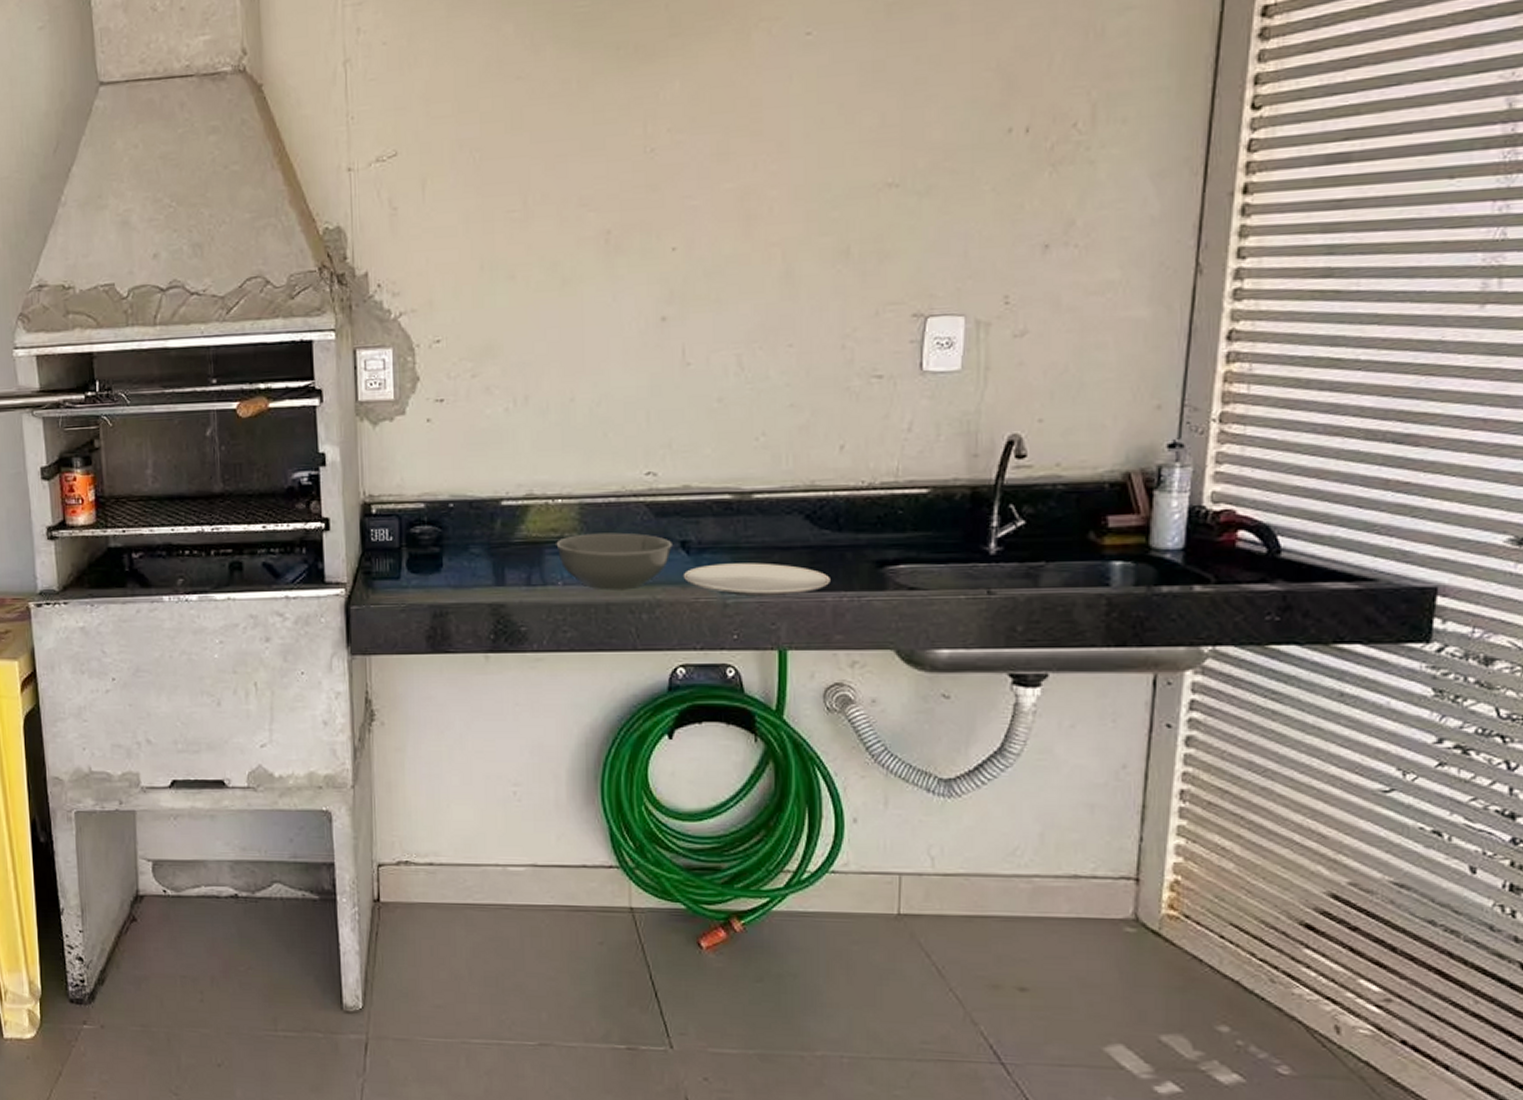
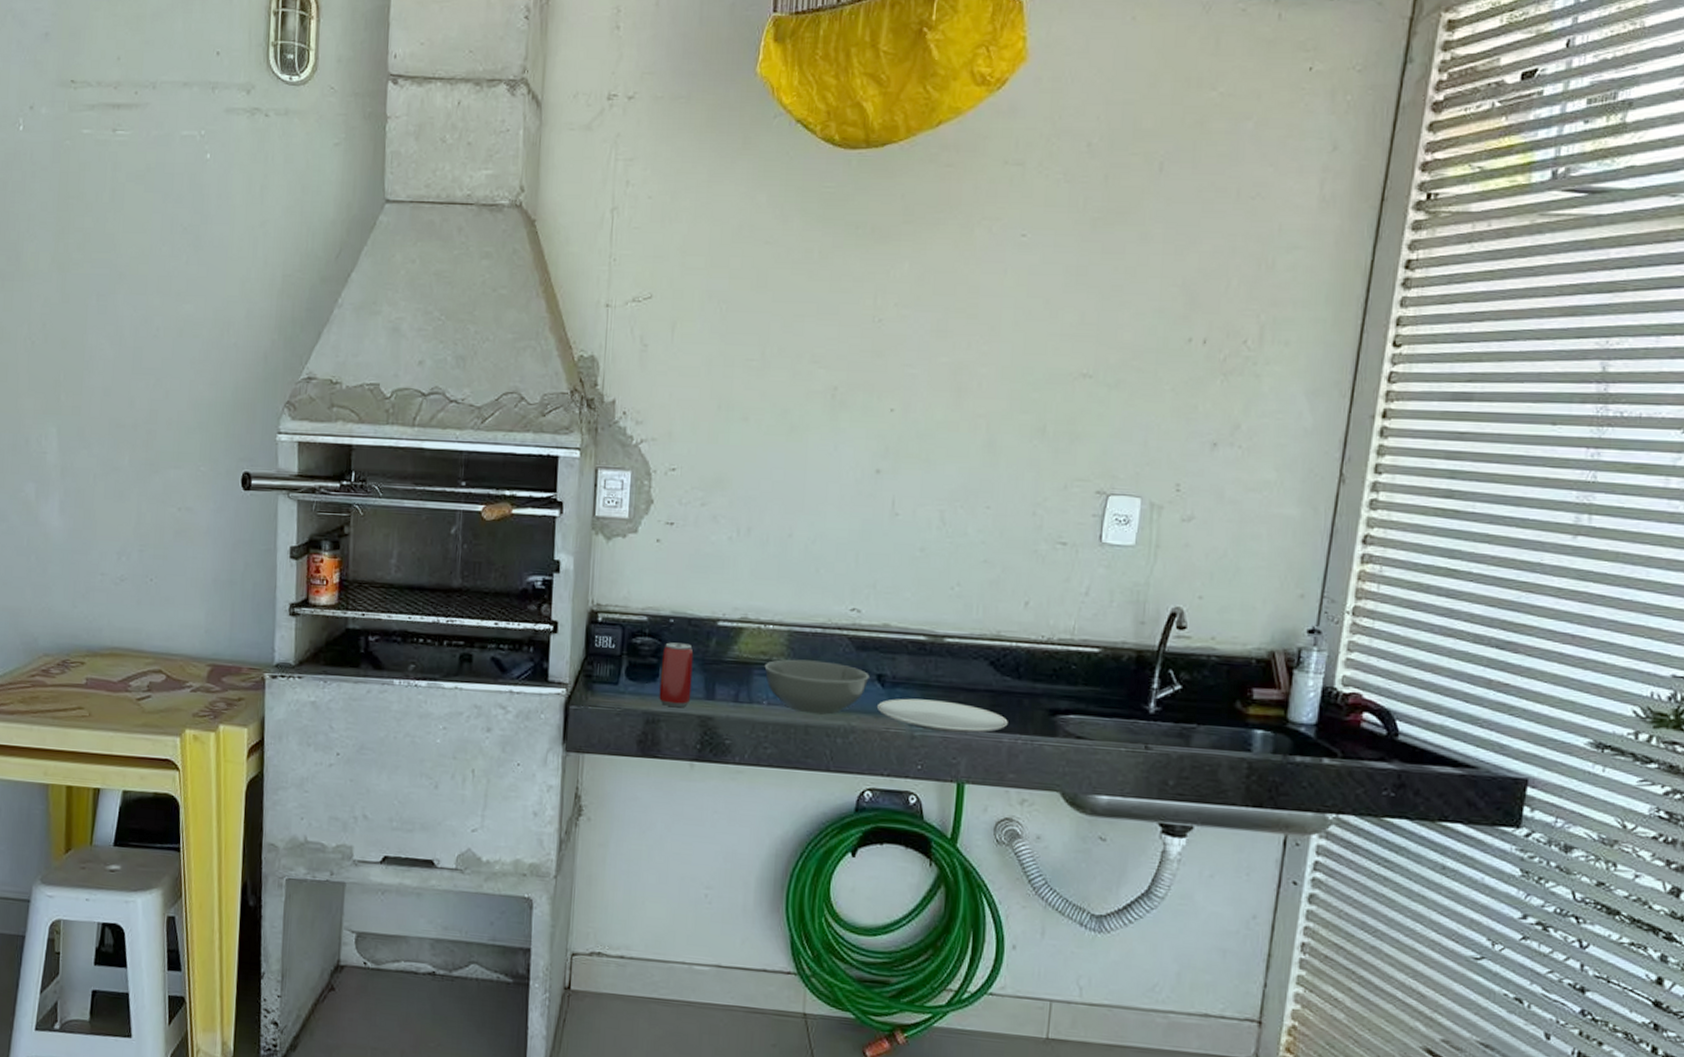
beer can: none [444,528,479,598] -> present [659,642,694,708]

